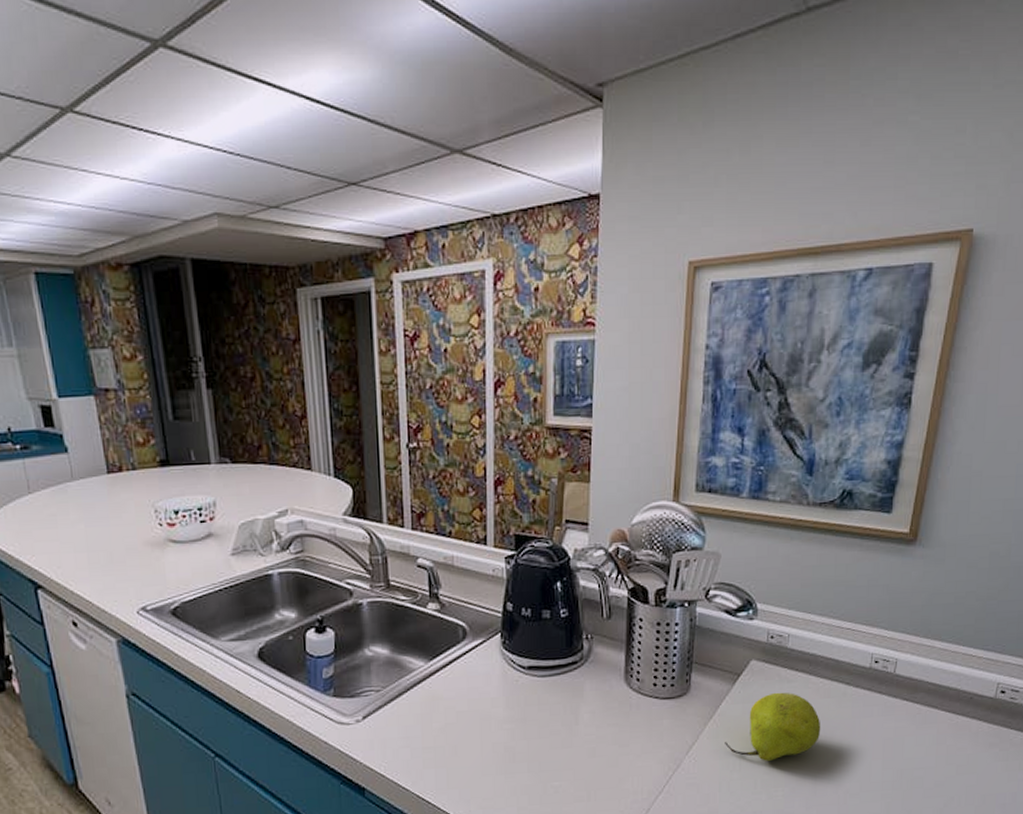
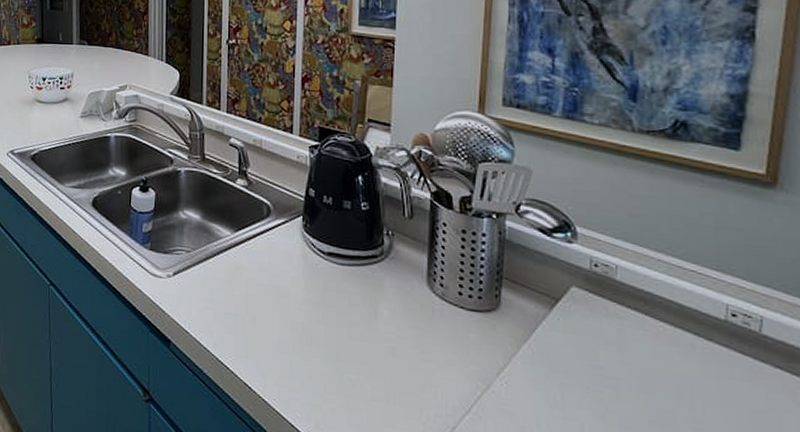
fruit: present [725,692,821,761] -> none [543,327,665,405]

